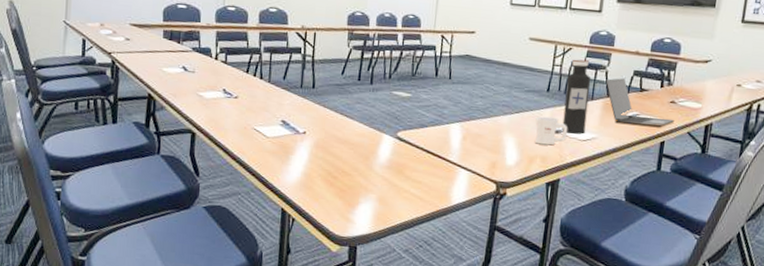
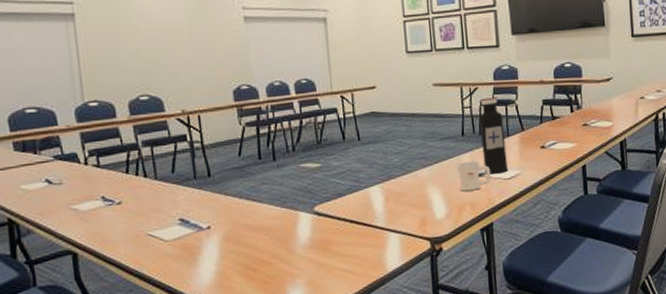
laptop: present [605,78,674,128] -> none [517,109,591,156]

